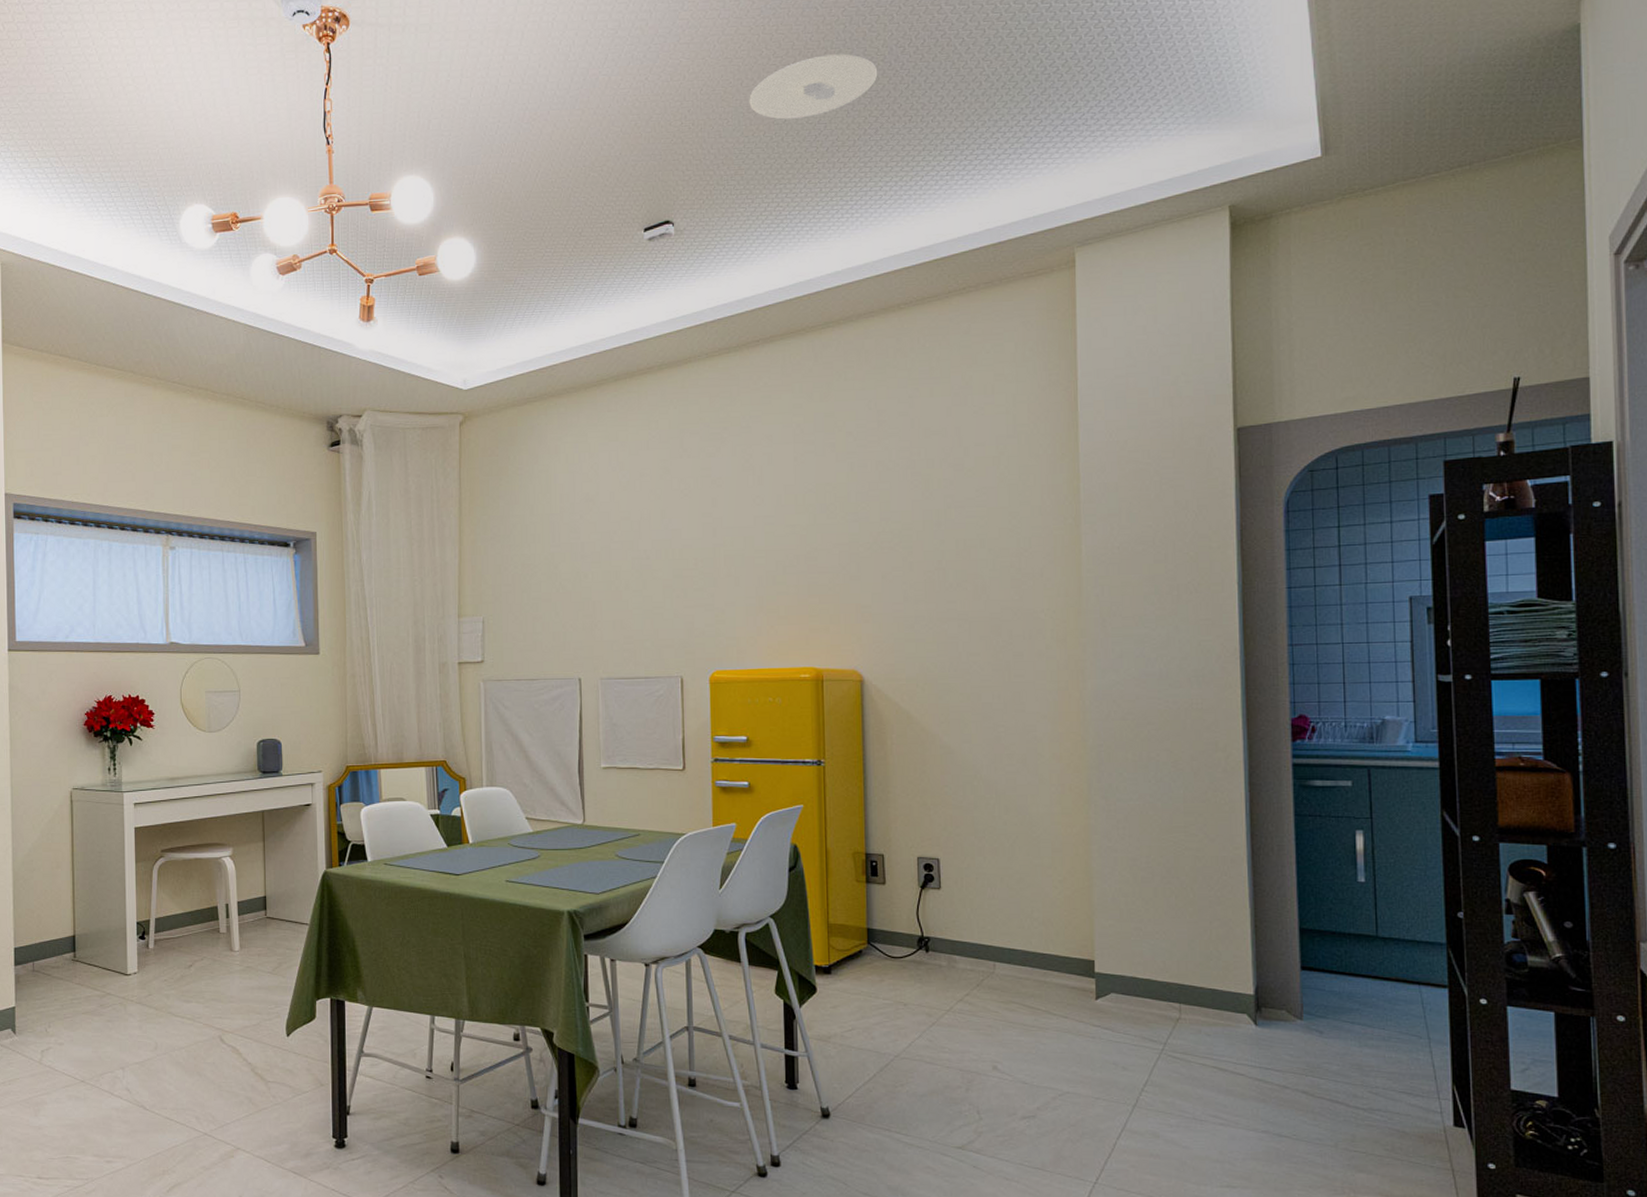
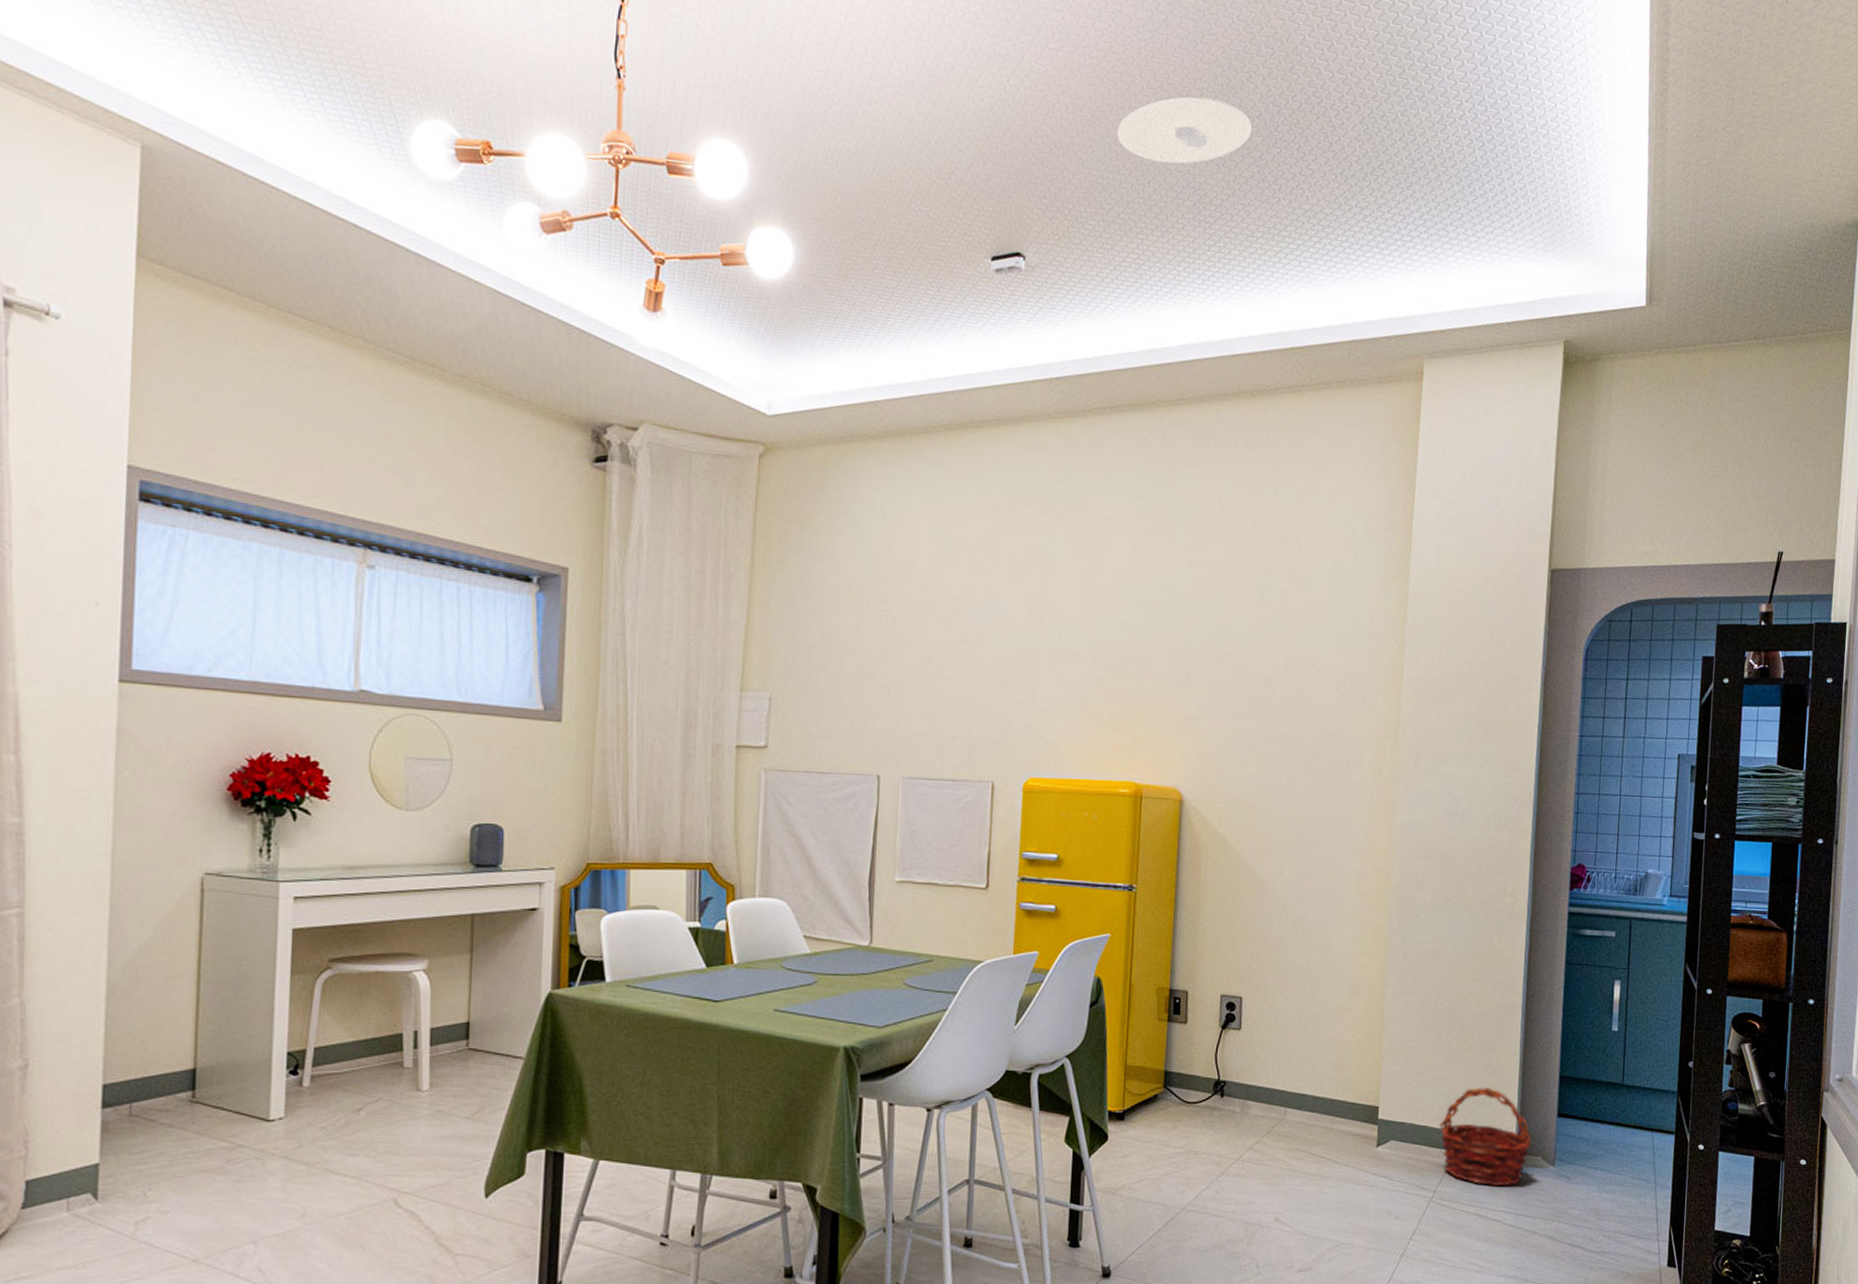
basket: none [1163,941,1273,1040] -> present [1439,1087,1532,1187]

